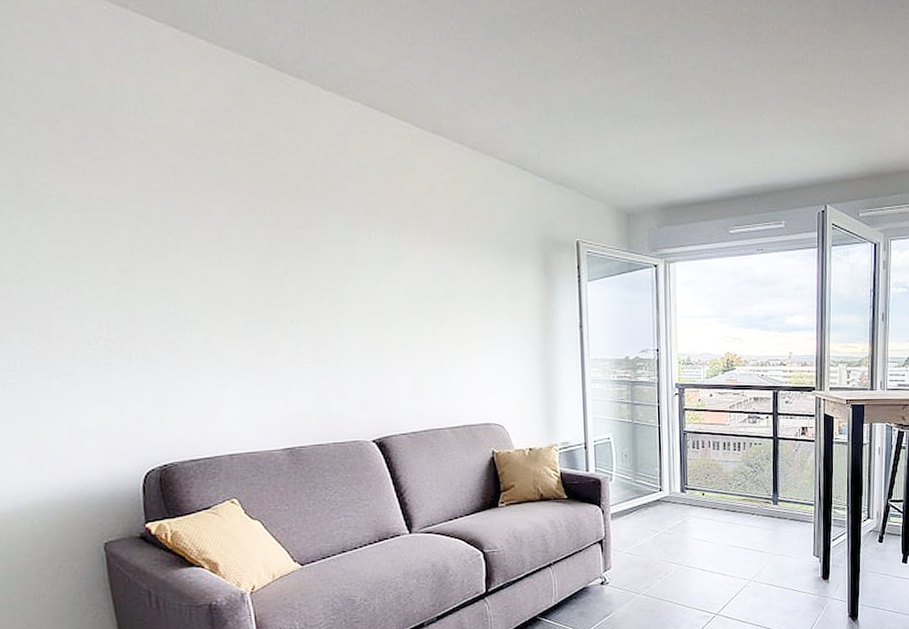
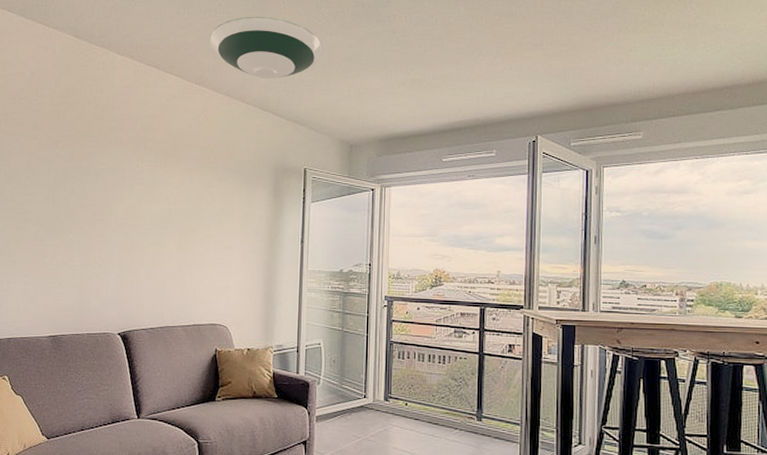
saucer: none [444,47,588,130] -> present [210,17,323,79]

